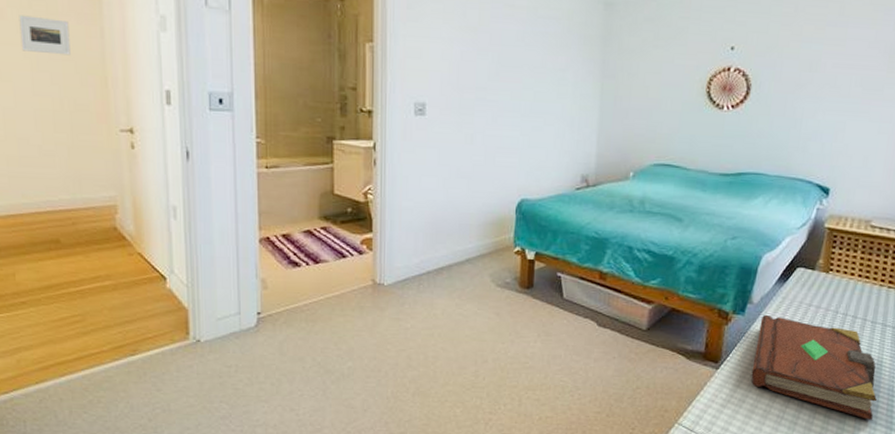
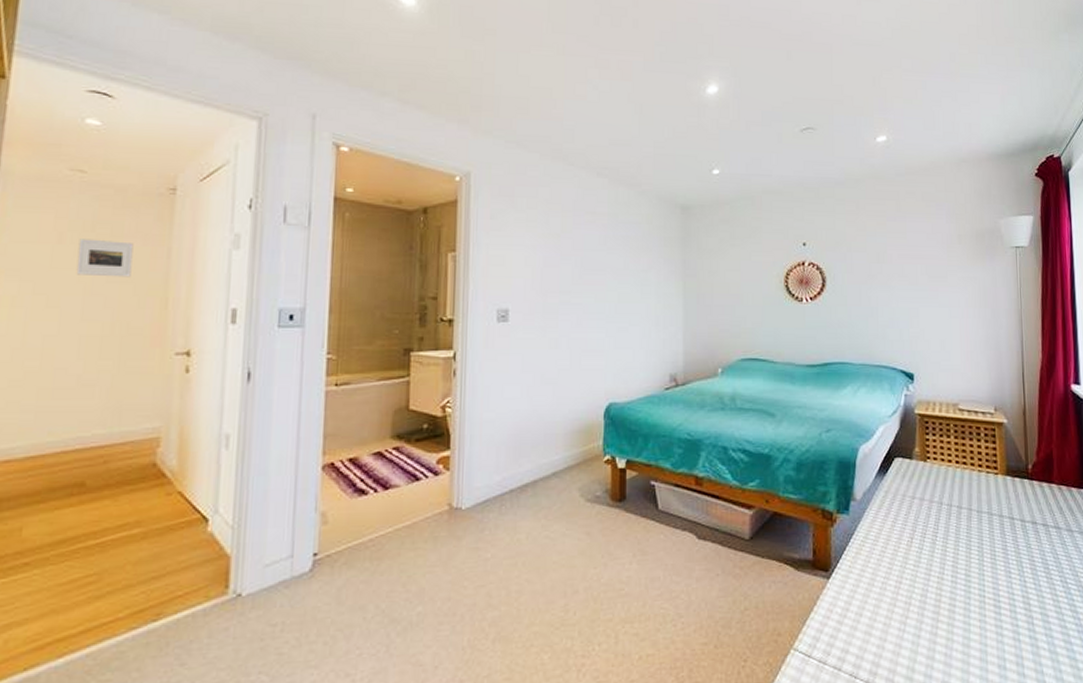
book: present [751,314,877,421] -> none [864,511,997,626]

